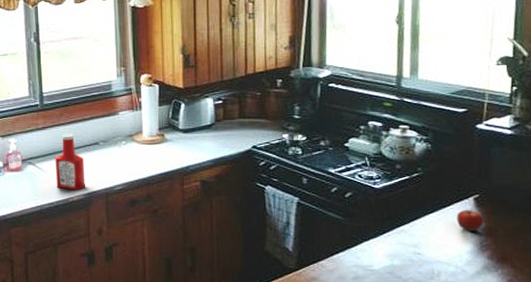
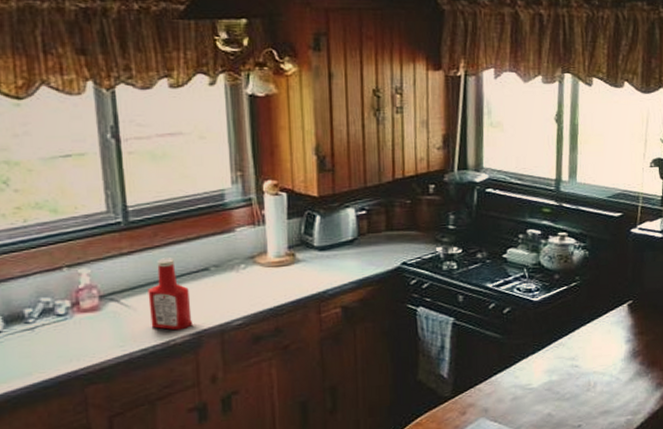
fruit: present [456,209,483,231] -> none [612,316,636,339]

